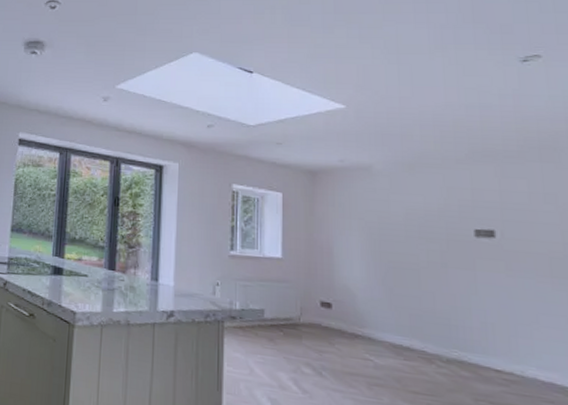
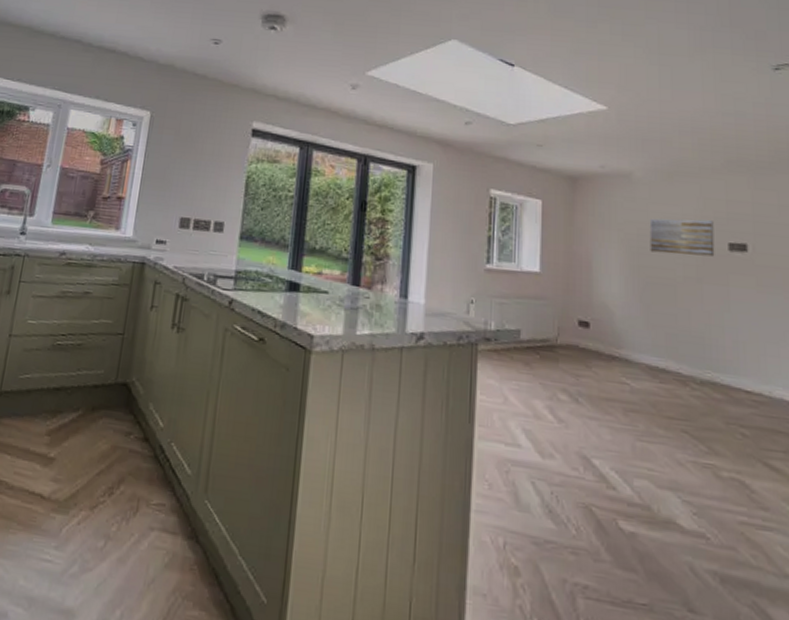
wall art: none [390,207,460,243] -> present [649,218,715,257]

